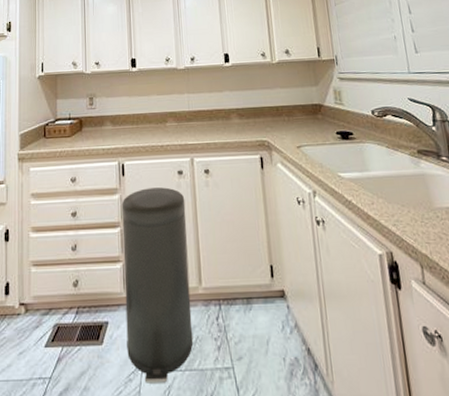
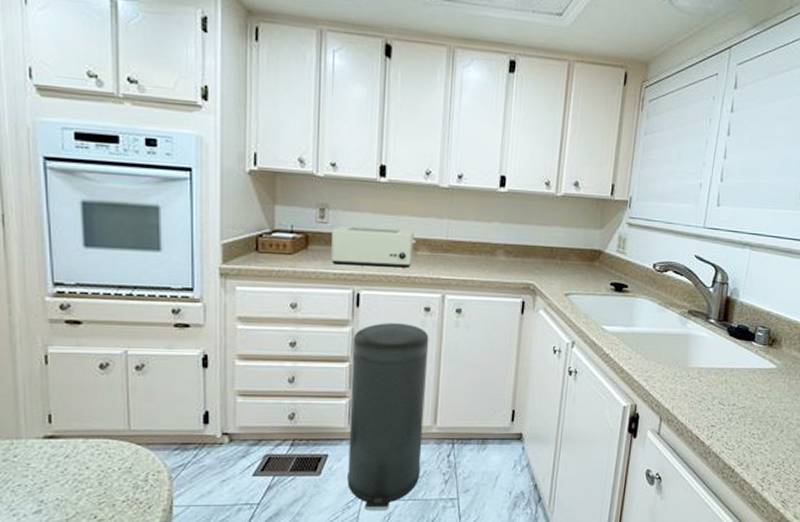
toaster: none [99,106,165,141] -> present [331,226,417,268]

